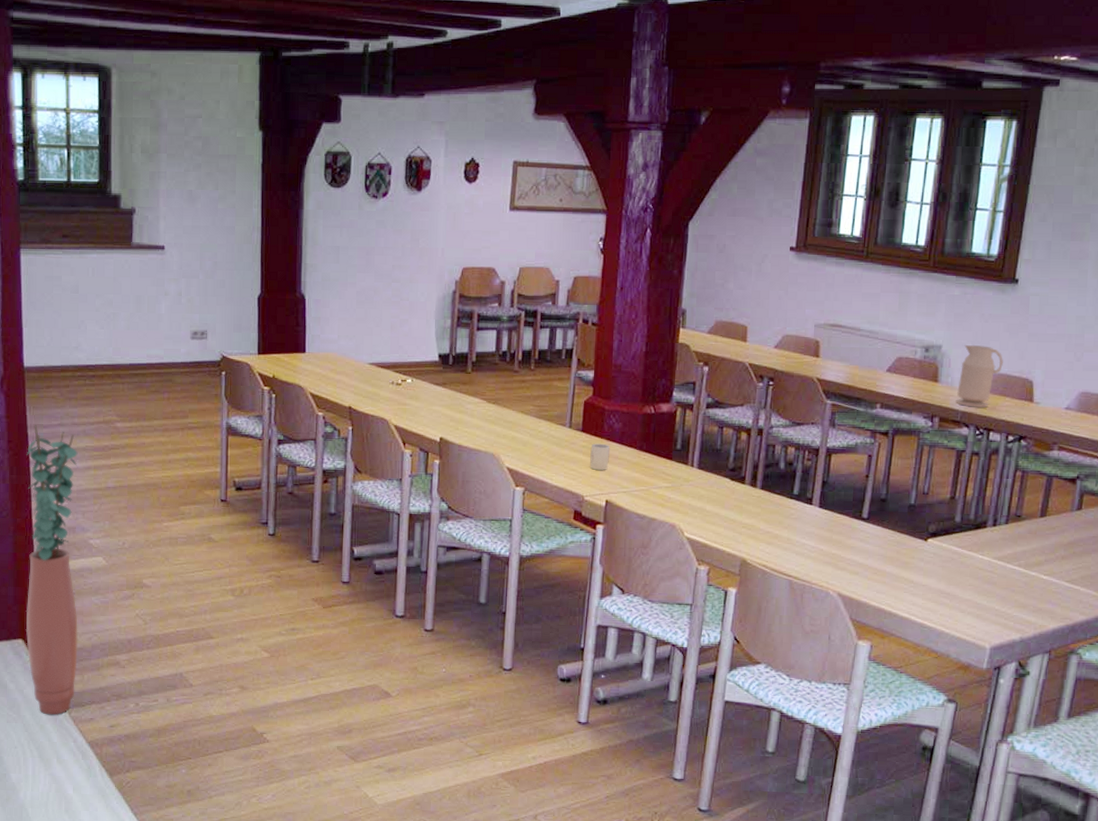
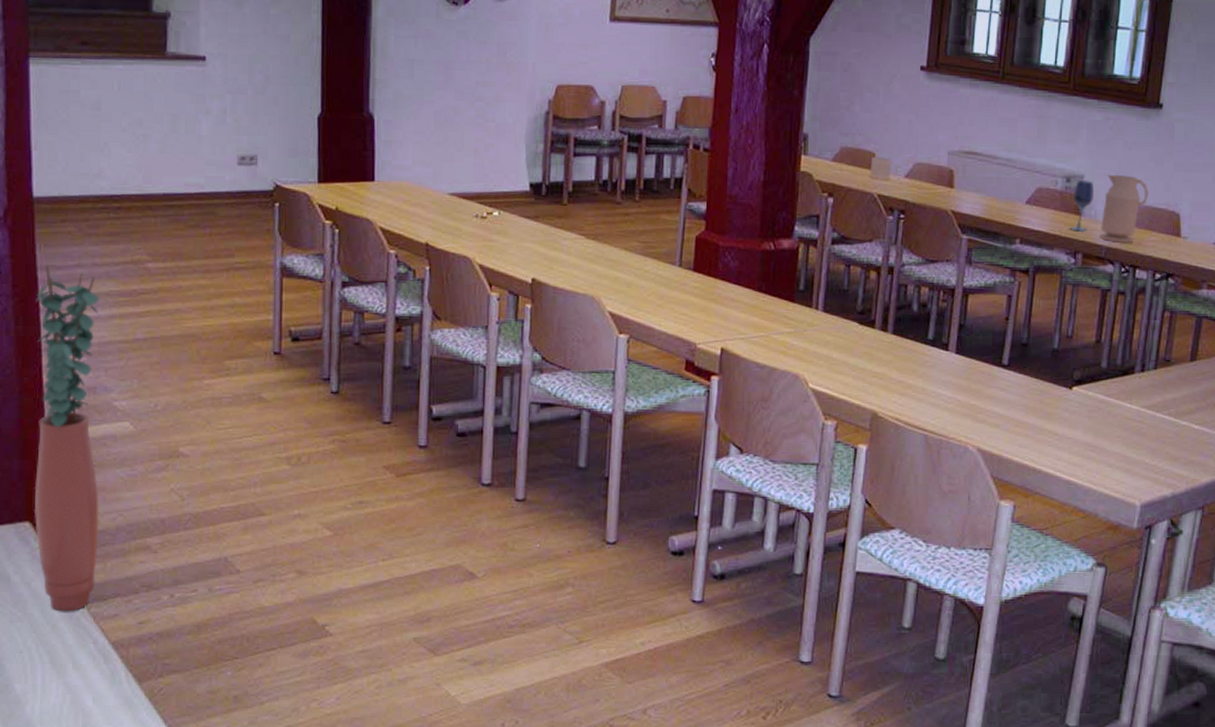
mug: present [590,443,610,470] -> none [703,284,725,314]
mug: none [742,330,768,352] -> present [870,157,898,181]
wineglass: none [927,350,952,398] -> present [1069,180,1095,233]

